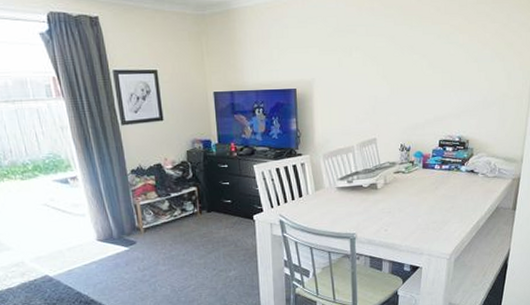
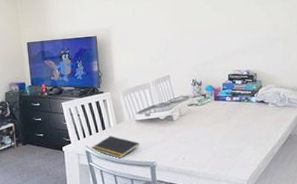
notepad: none [285,204,340,229] -> present [91,136,140,159]

